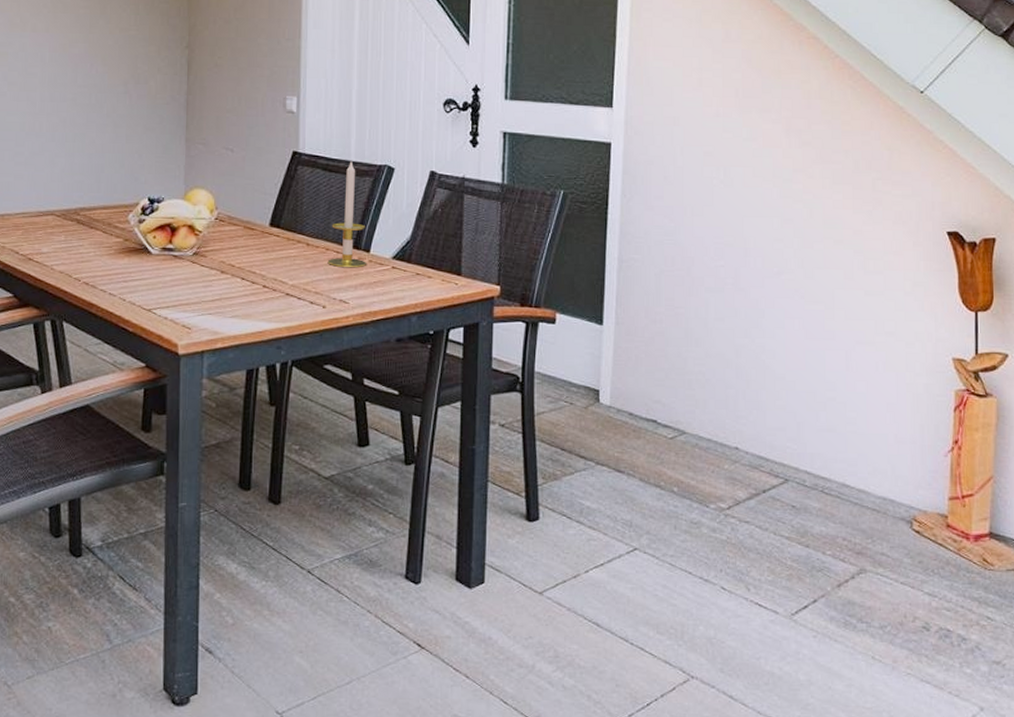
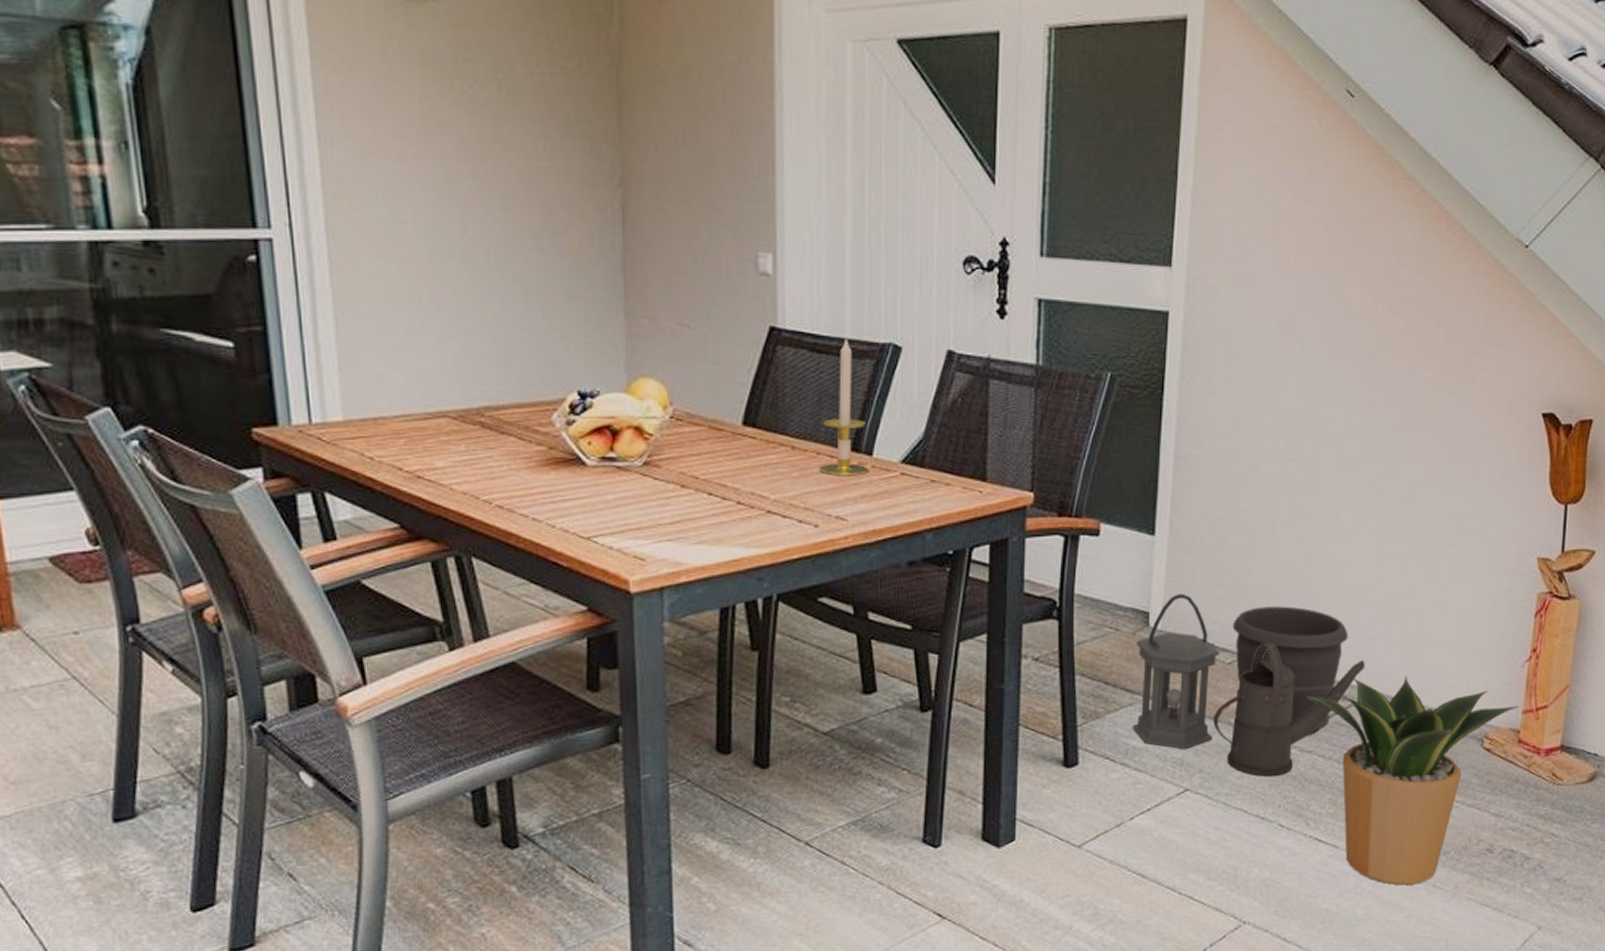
lantern: none [586,376,663,513] -> present [1132,594,1220,750]
watering can: none [658,422,796,542] -> present [1213,643,1365,777]
flowerpot: none [673,390,779,507] -> present [1232,606,1349,735]
potted plant: none [743,457,945,655] -> present [1307,676,1519,886]

